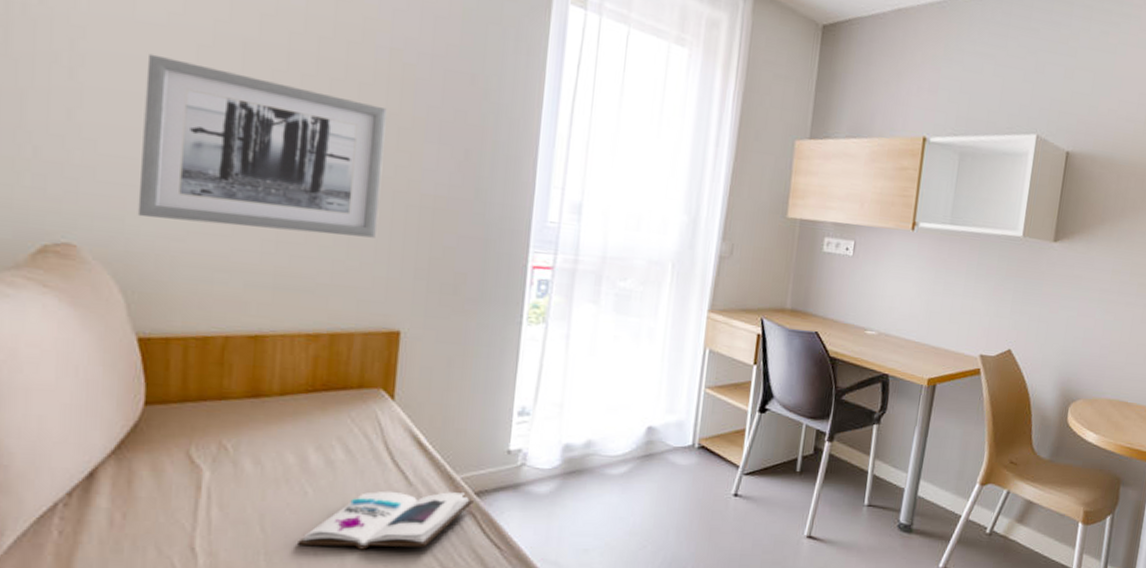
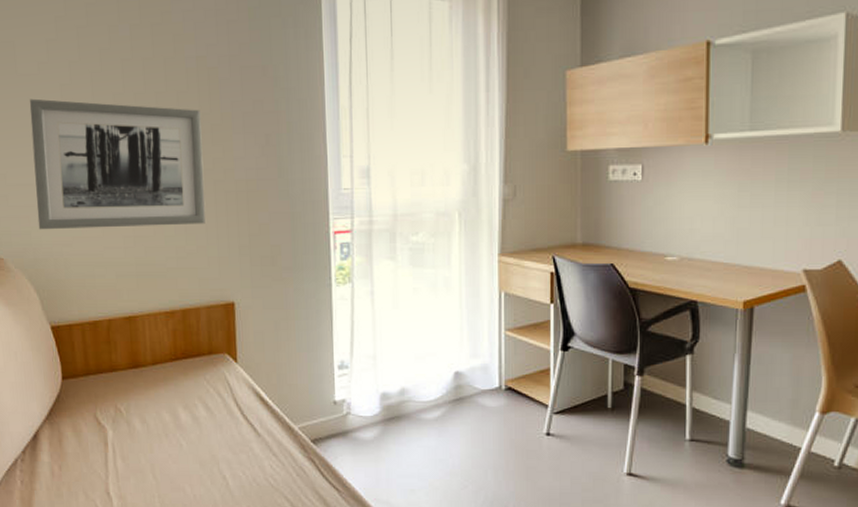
book: present [298,490,474,550] -> none [180,441,311,493]

